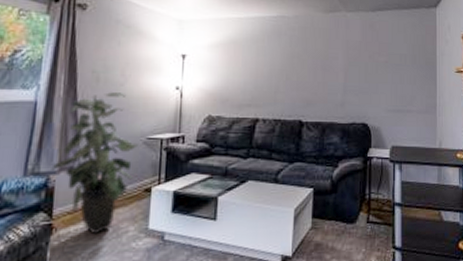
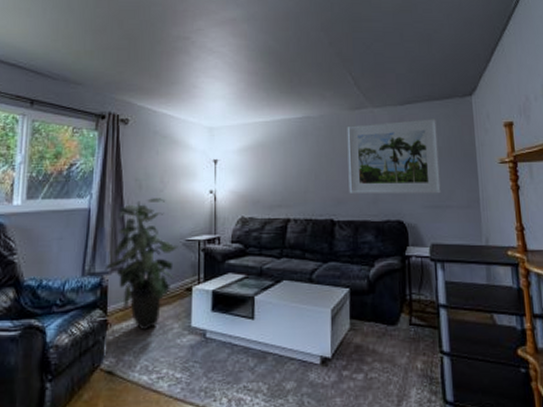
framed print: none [319,26,403,99] -> present [347,119,441,195]

